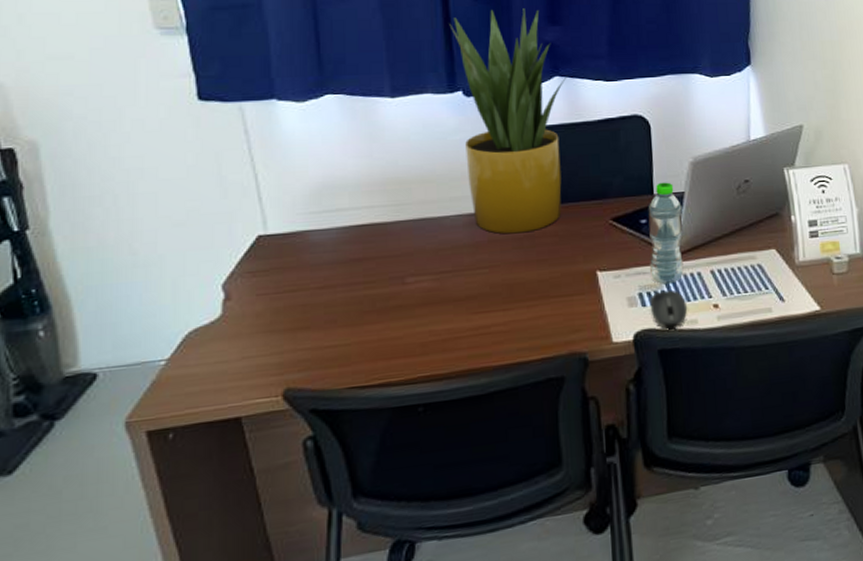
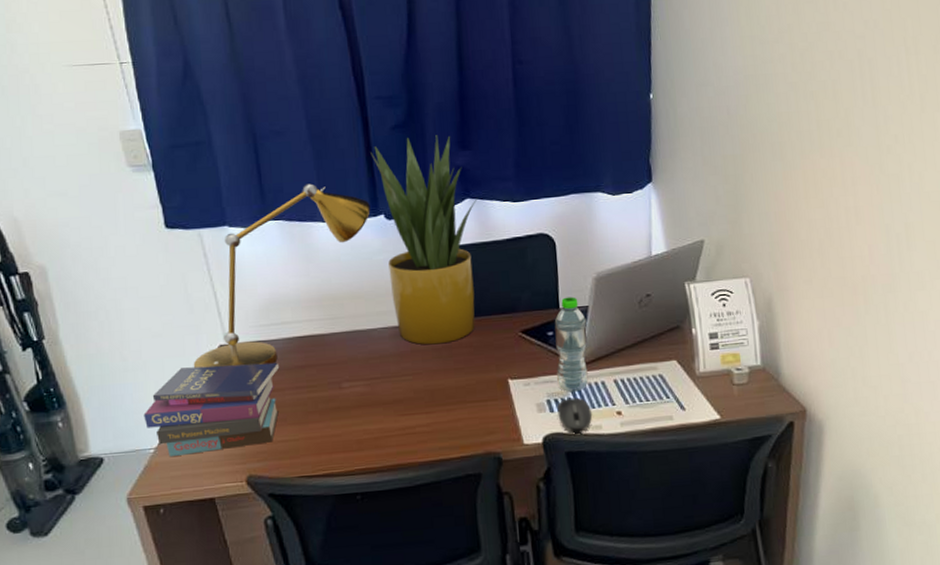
books: none [155,255,331,370] -> present [143,362,280,457]
desk lamp: none [223,55,447,263] -> present [193,183,371,368]

